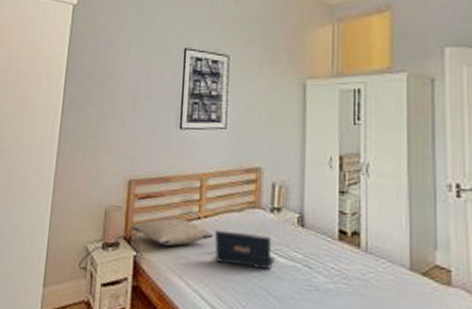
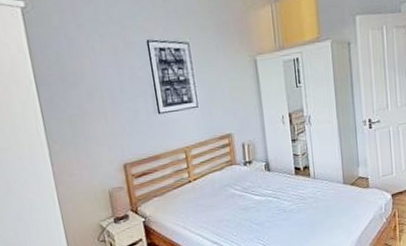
pillow: present [130,218,214,247] -> none [134,185,204,209]
laptop: present [215,229,275,270] -> none [205,183,253,211]

